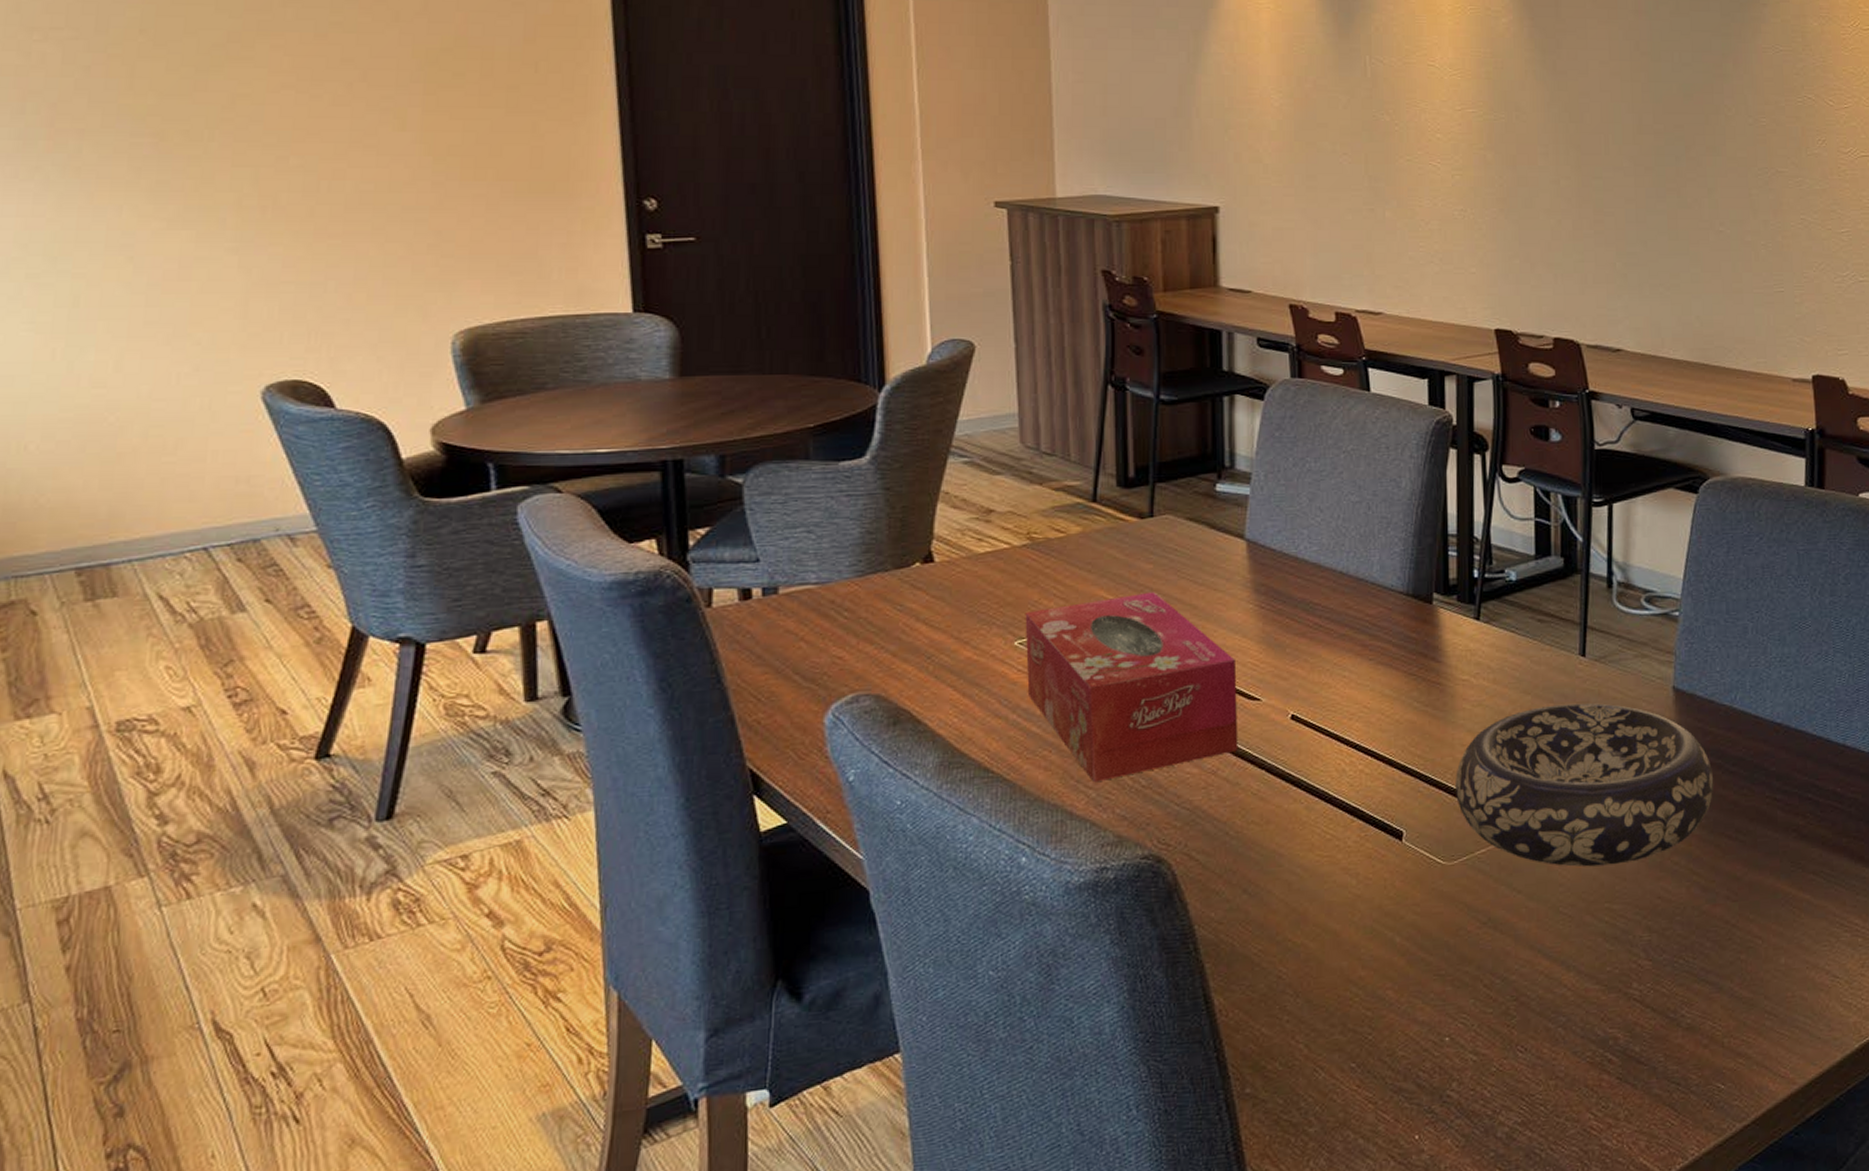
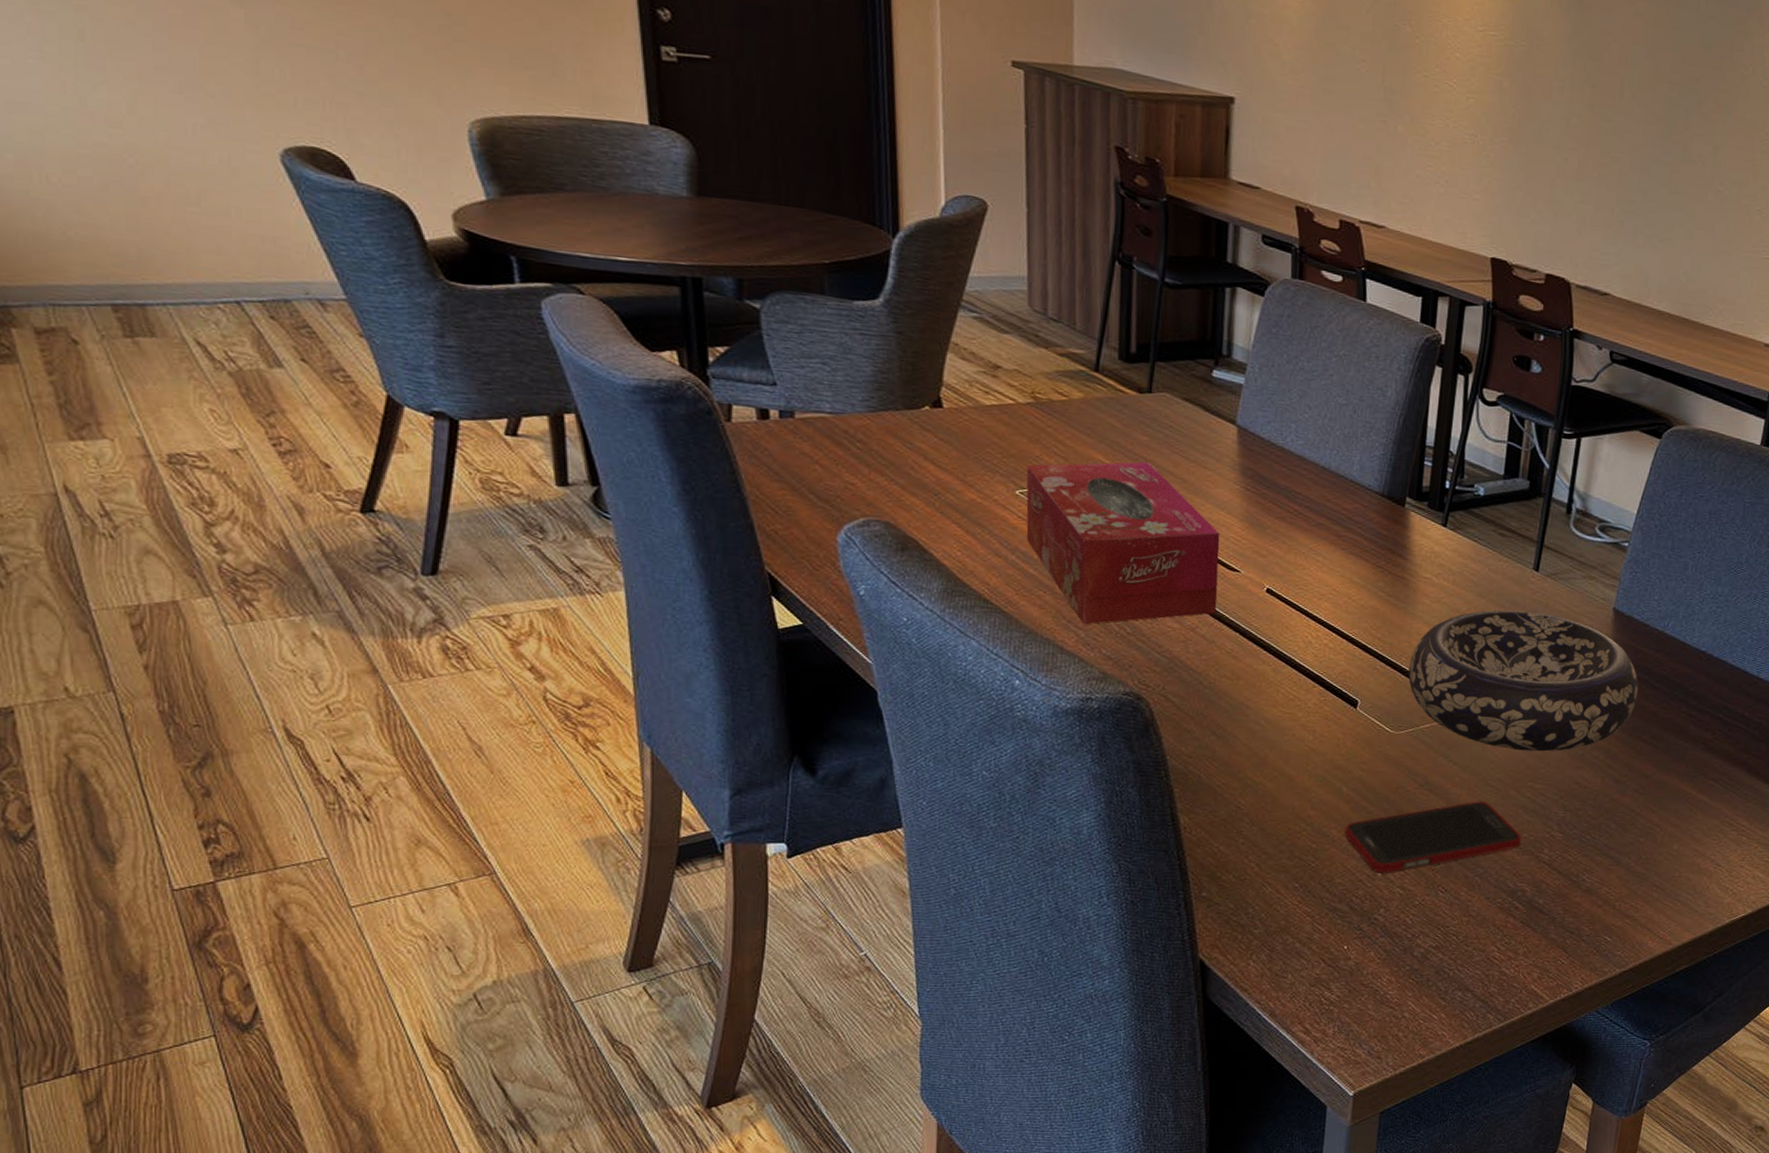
cell phone: none [1402,932,1606,1038] -> present [1344,800,1522,874]

